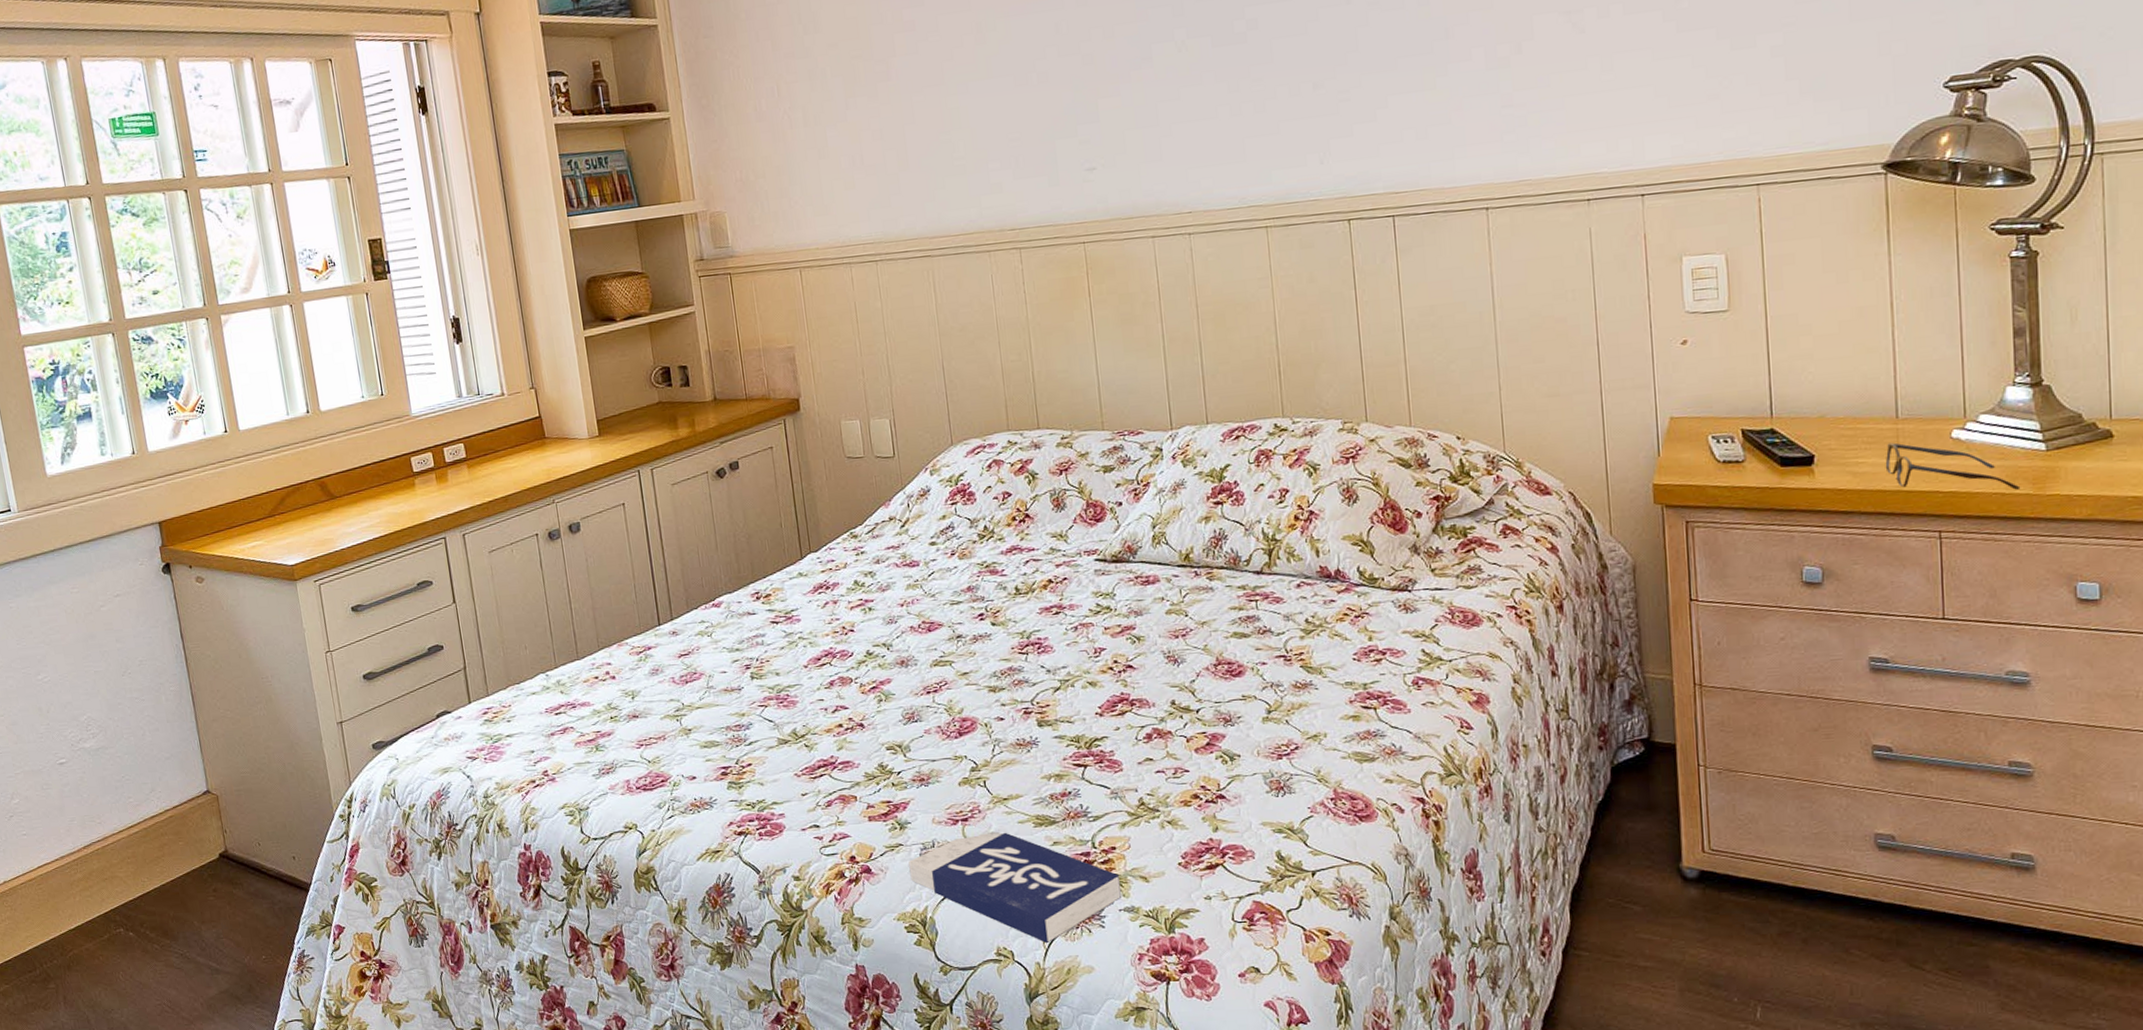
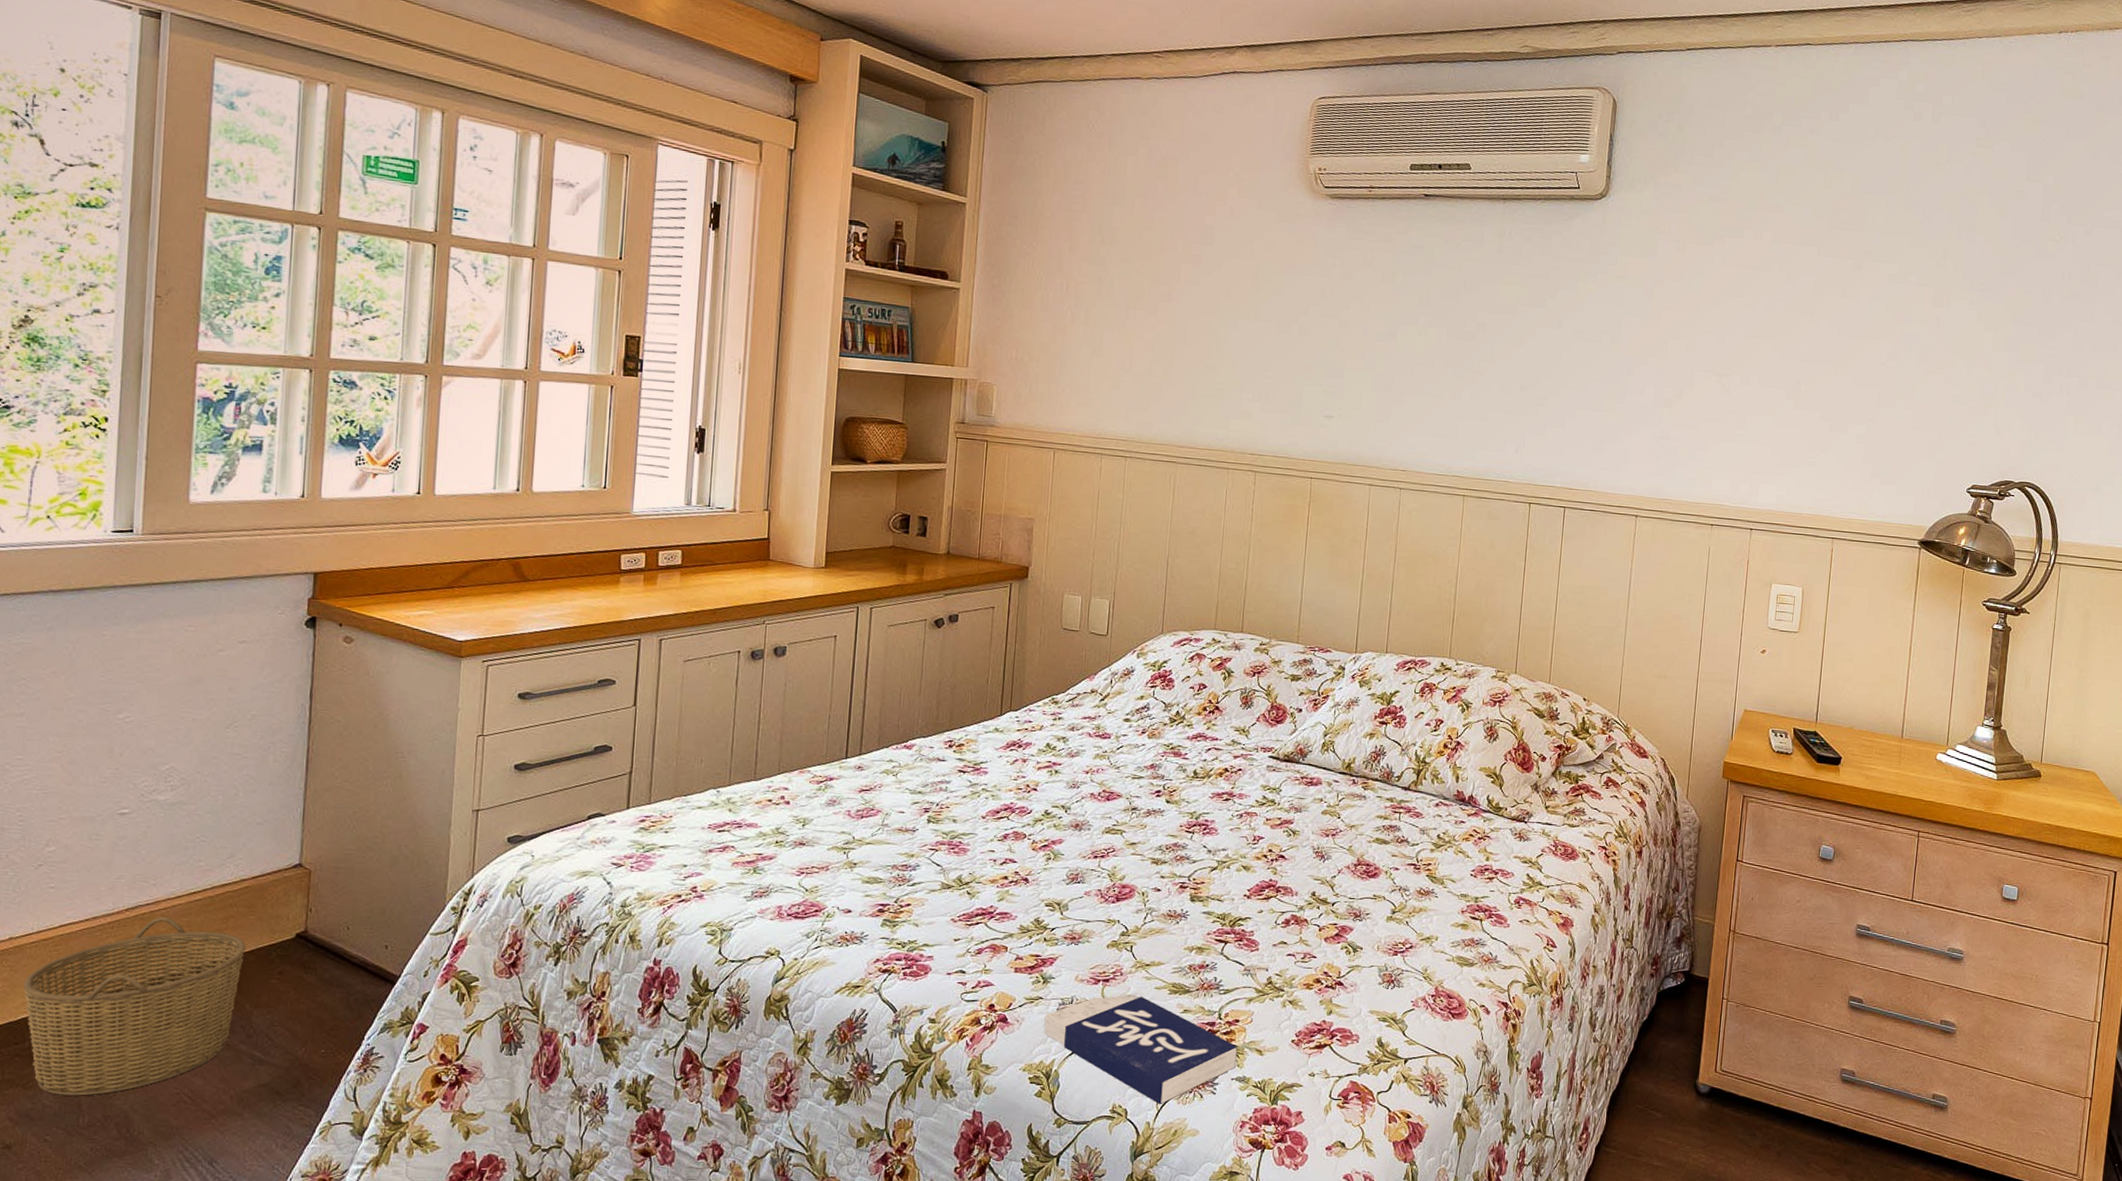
basket: none [23,850,187,1013] -> present [24,916,247,1096]
eyeglasses: present [1885,442,2021,490] -> none [1888,756,1977,807]

